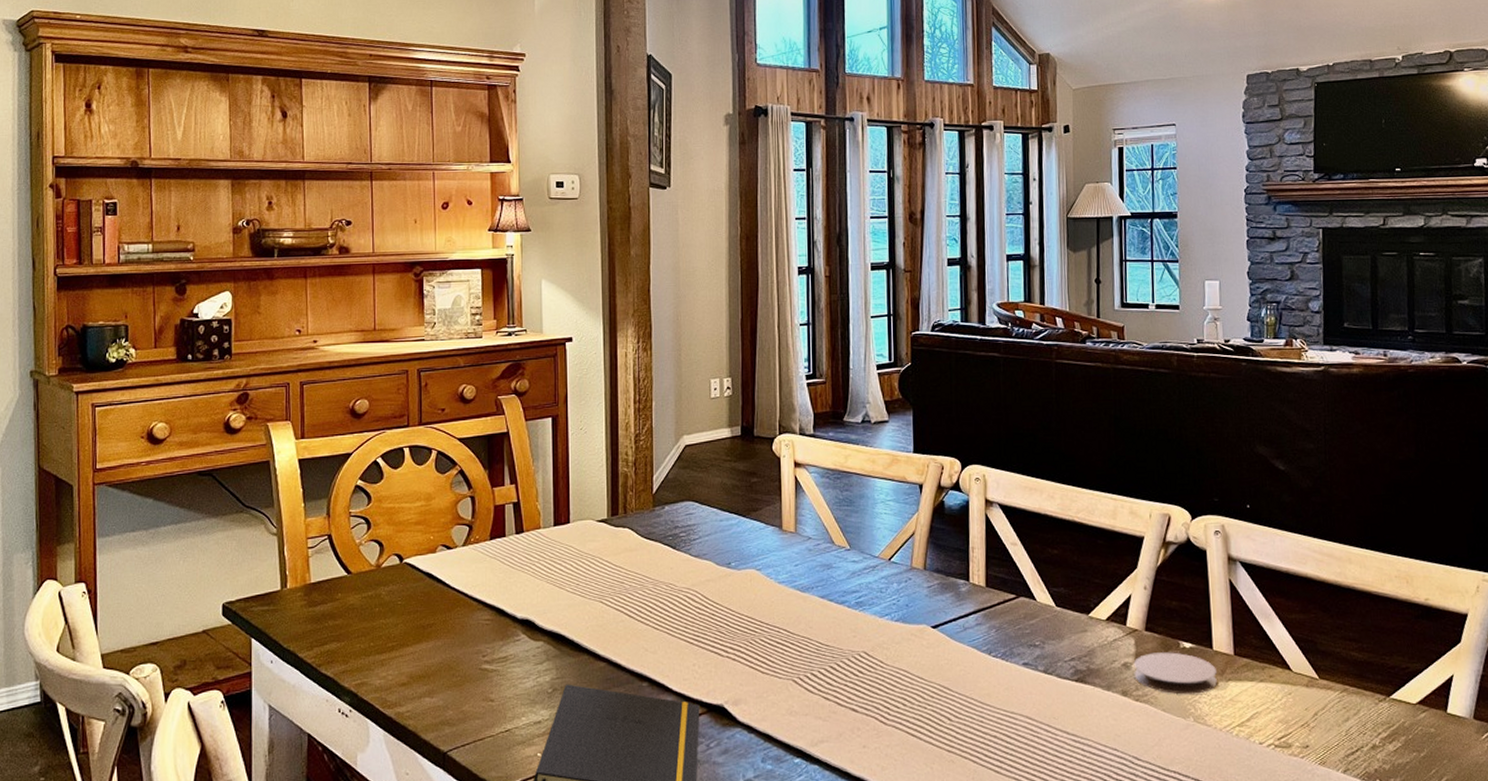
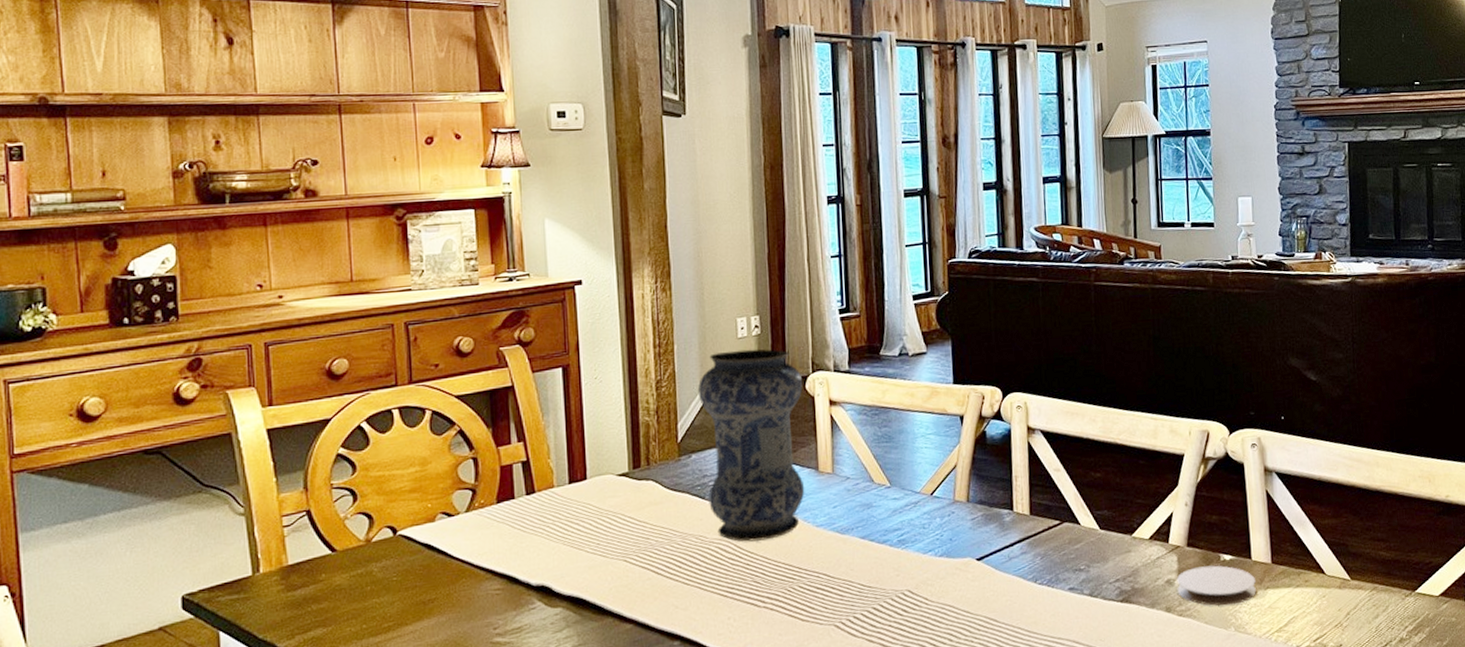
vase: none [673,409,770,593] -> present [698,349,805,542]

